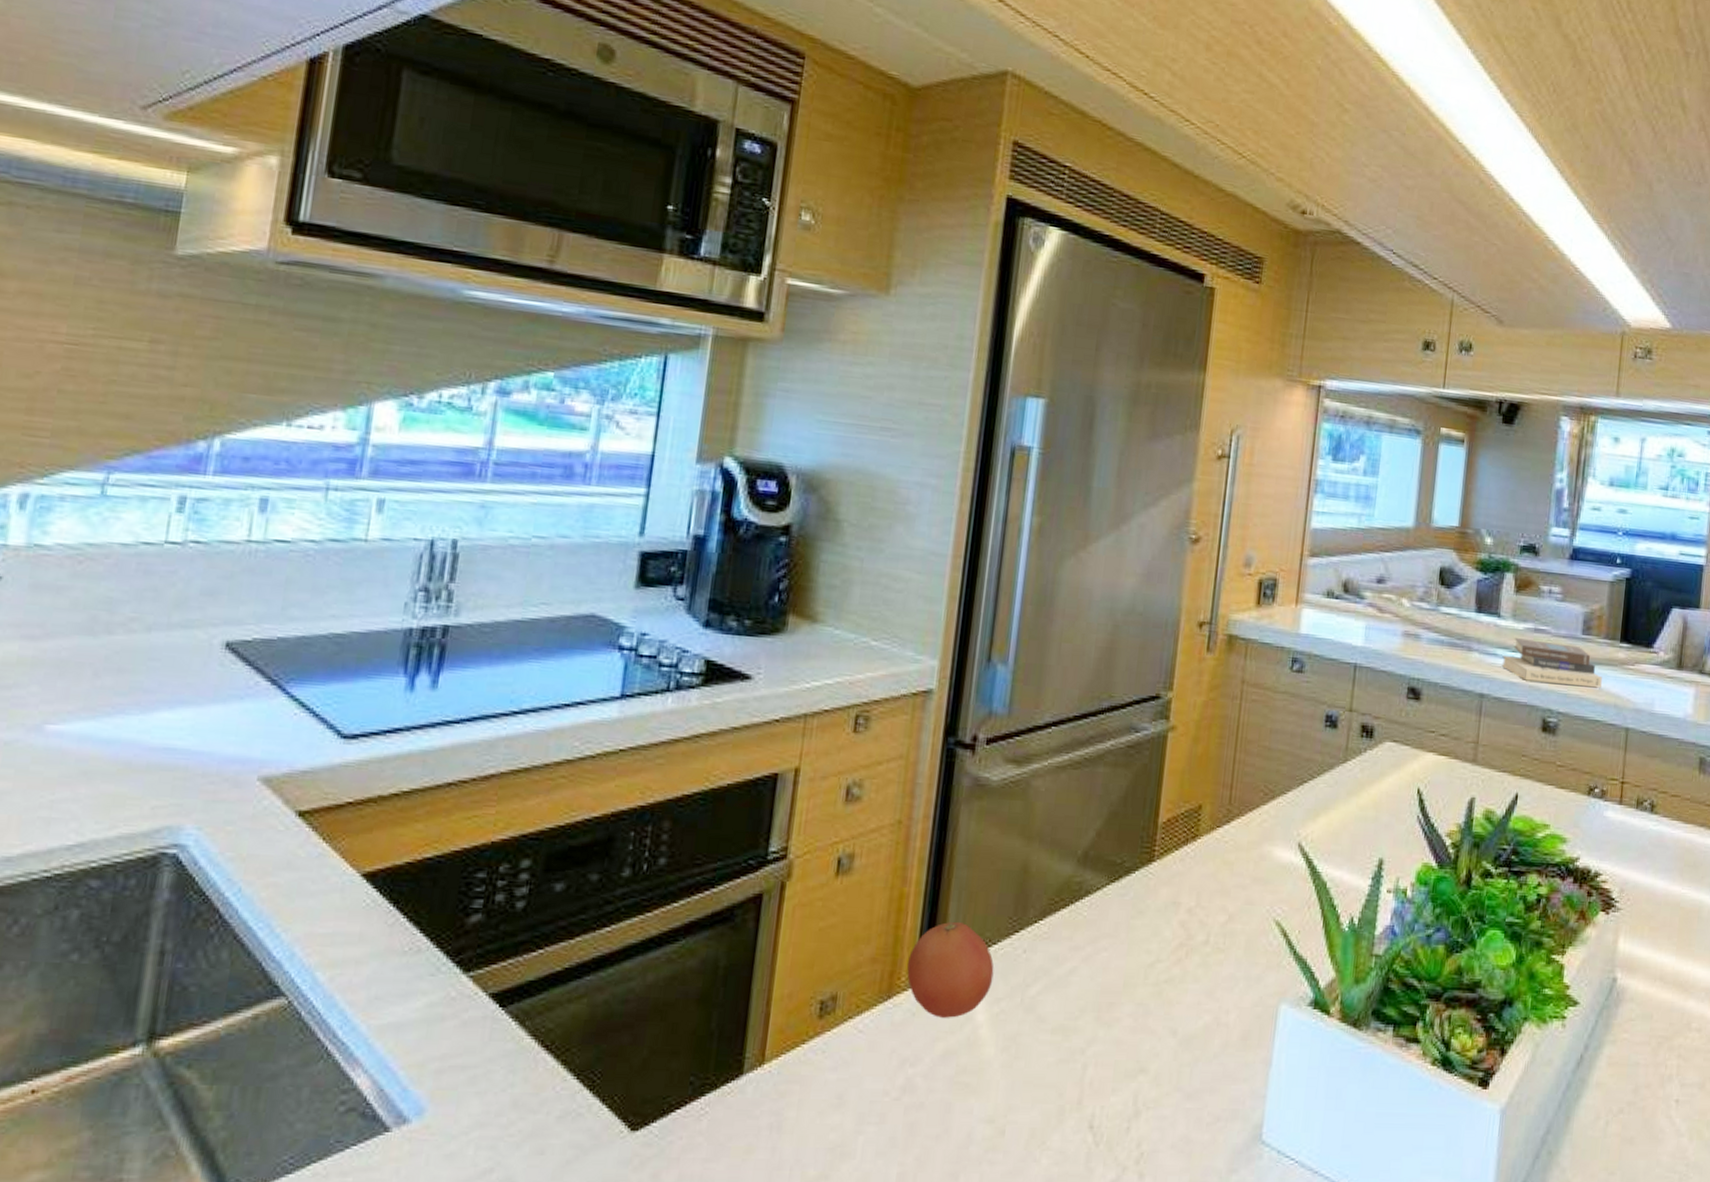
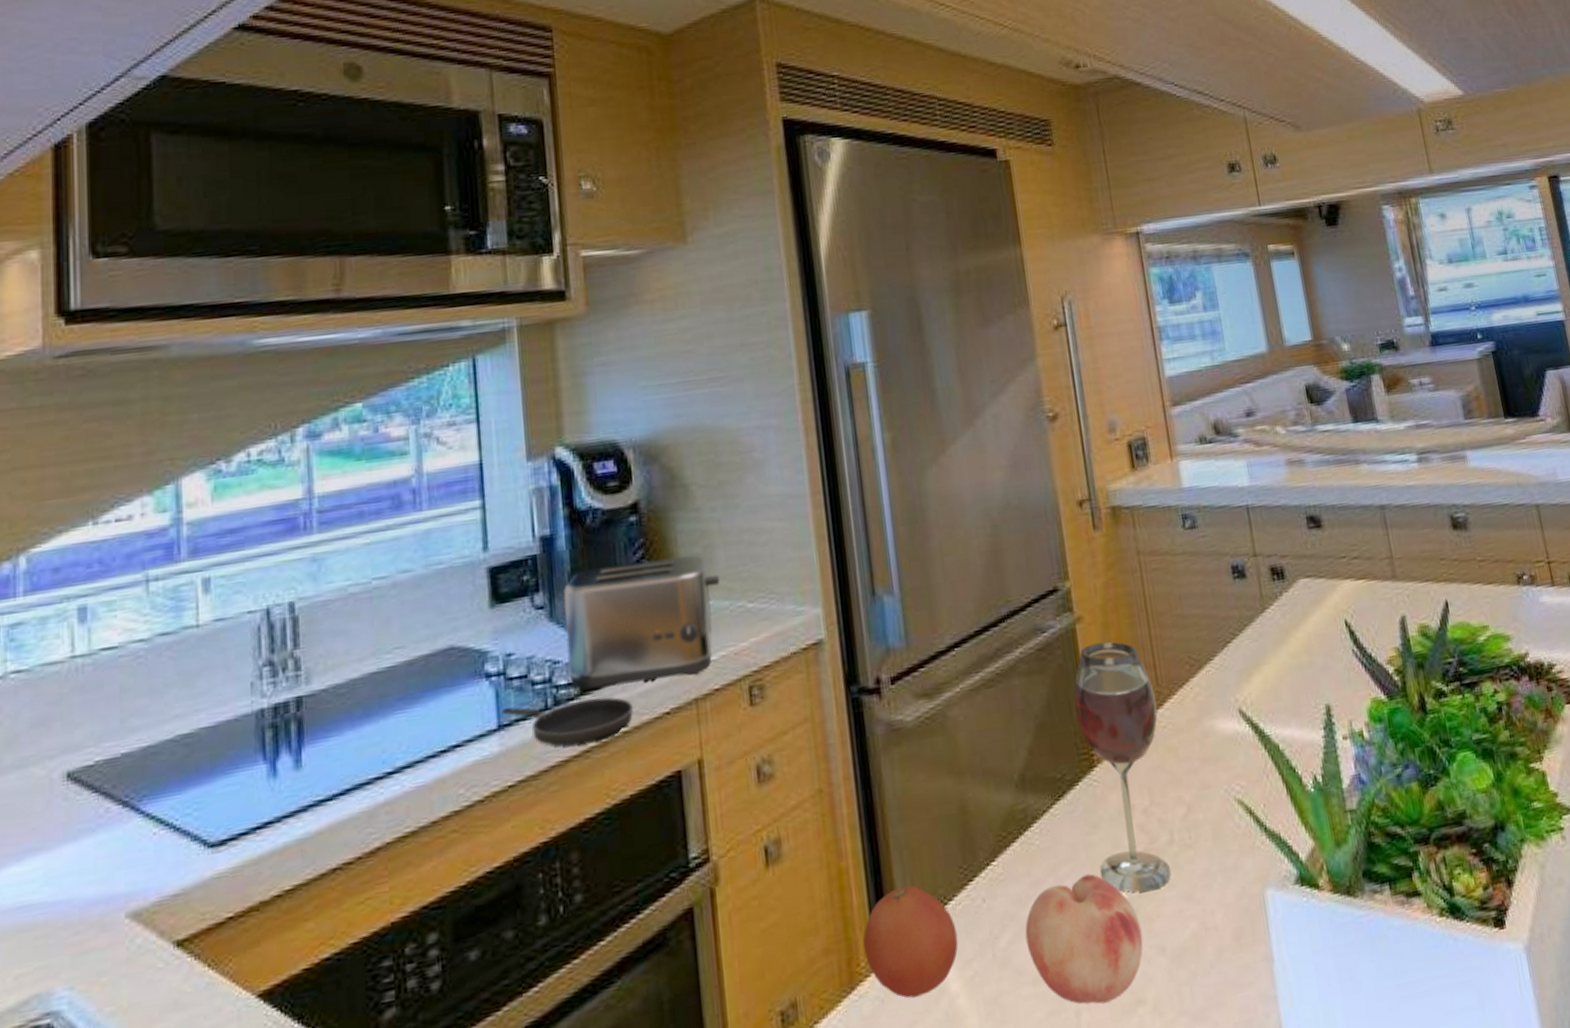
frying pan: none [626,680,747,729] -> present [501,697,633,746]
toaster: none [694,574,852,692] -> present [563,555,720,691]
fruit: none [1053,952,1161,1064] -> present [1025,873,1143,1005]
wineglass: none [1135,753,1226,980] -> present [1073,641,1171,893]
books: present [1501,638,1602,688] -> none [1392,433,1499,481]

